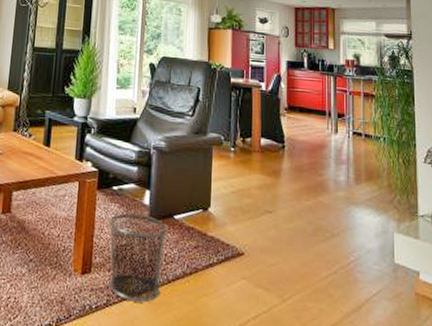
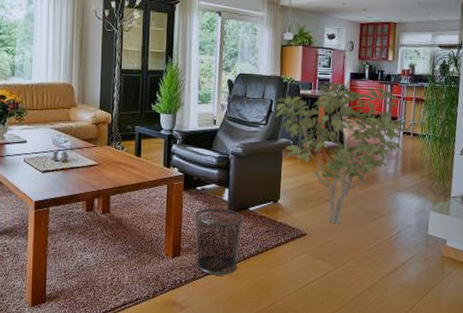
shrub: none [203,70,362,243] -> present [275,82,411,224]

